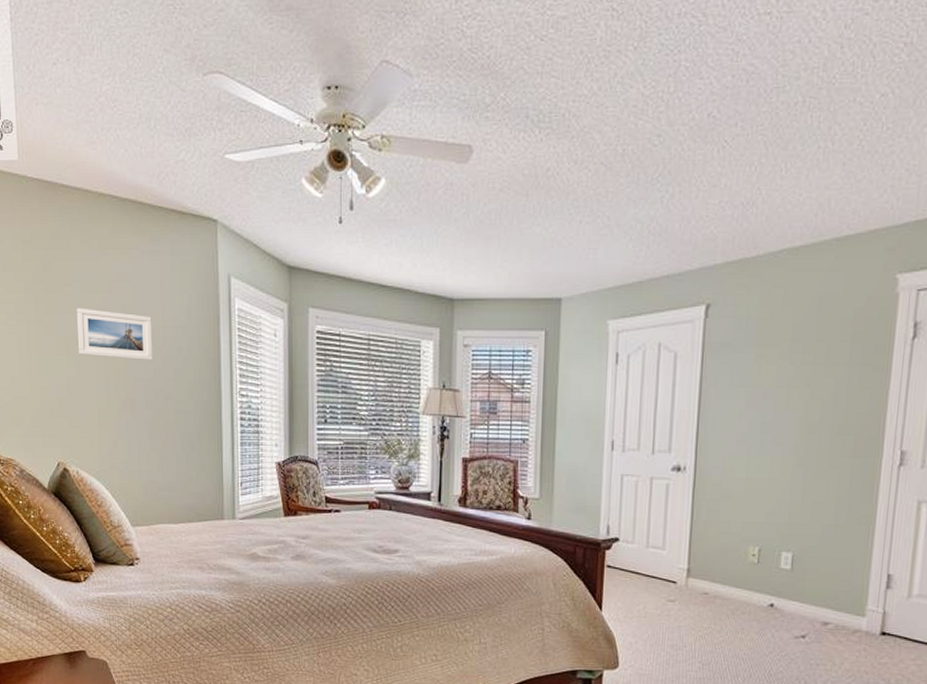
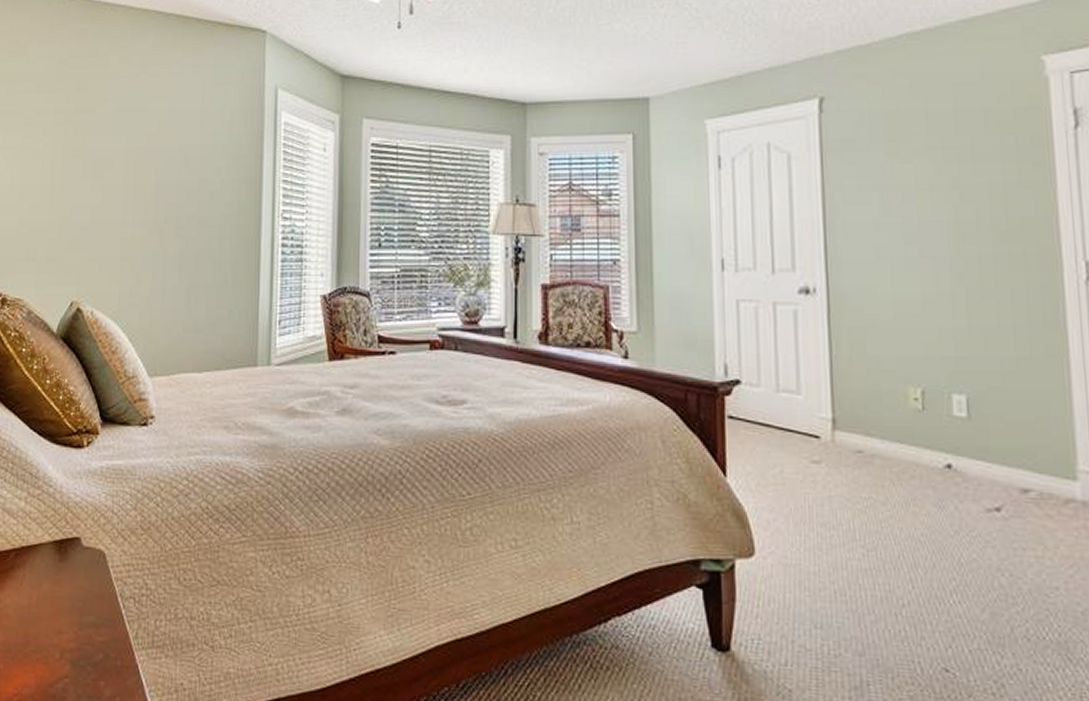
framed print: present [76,308,153,361] -> none [105,128,189,183]

